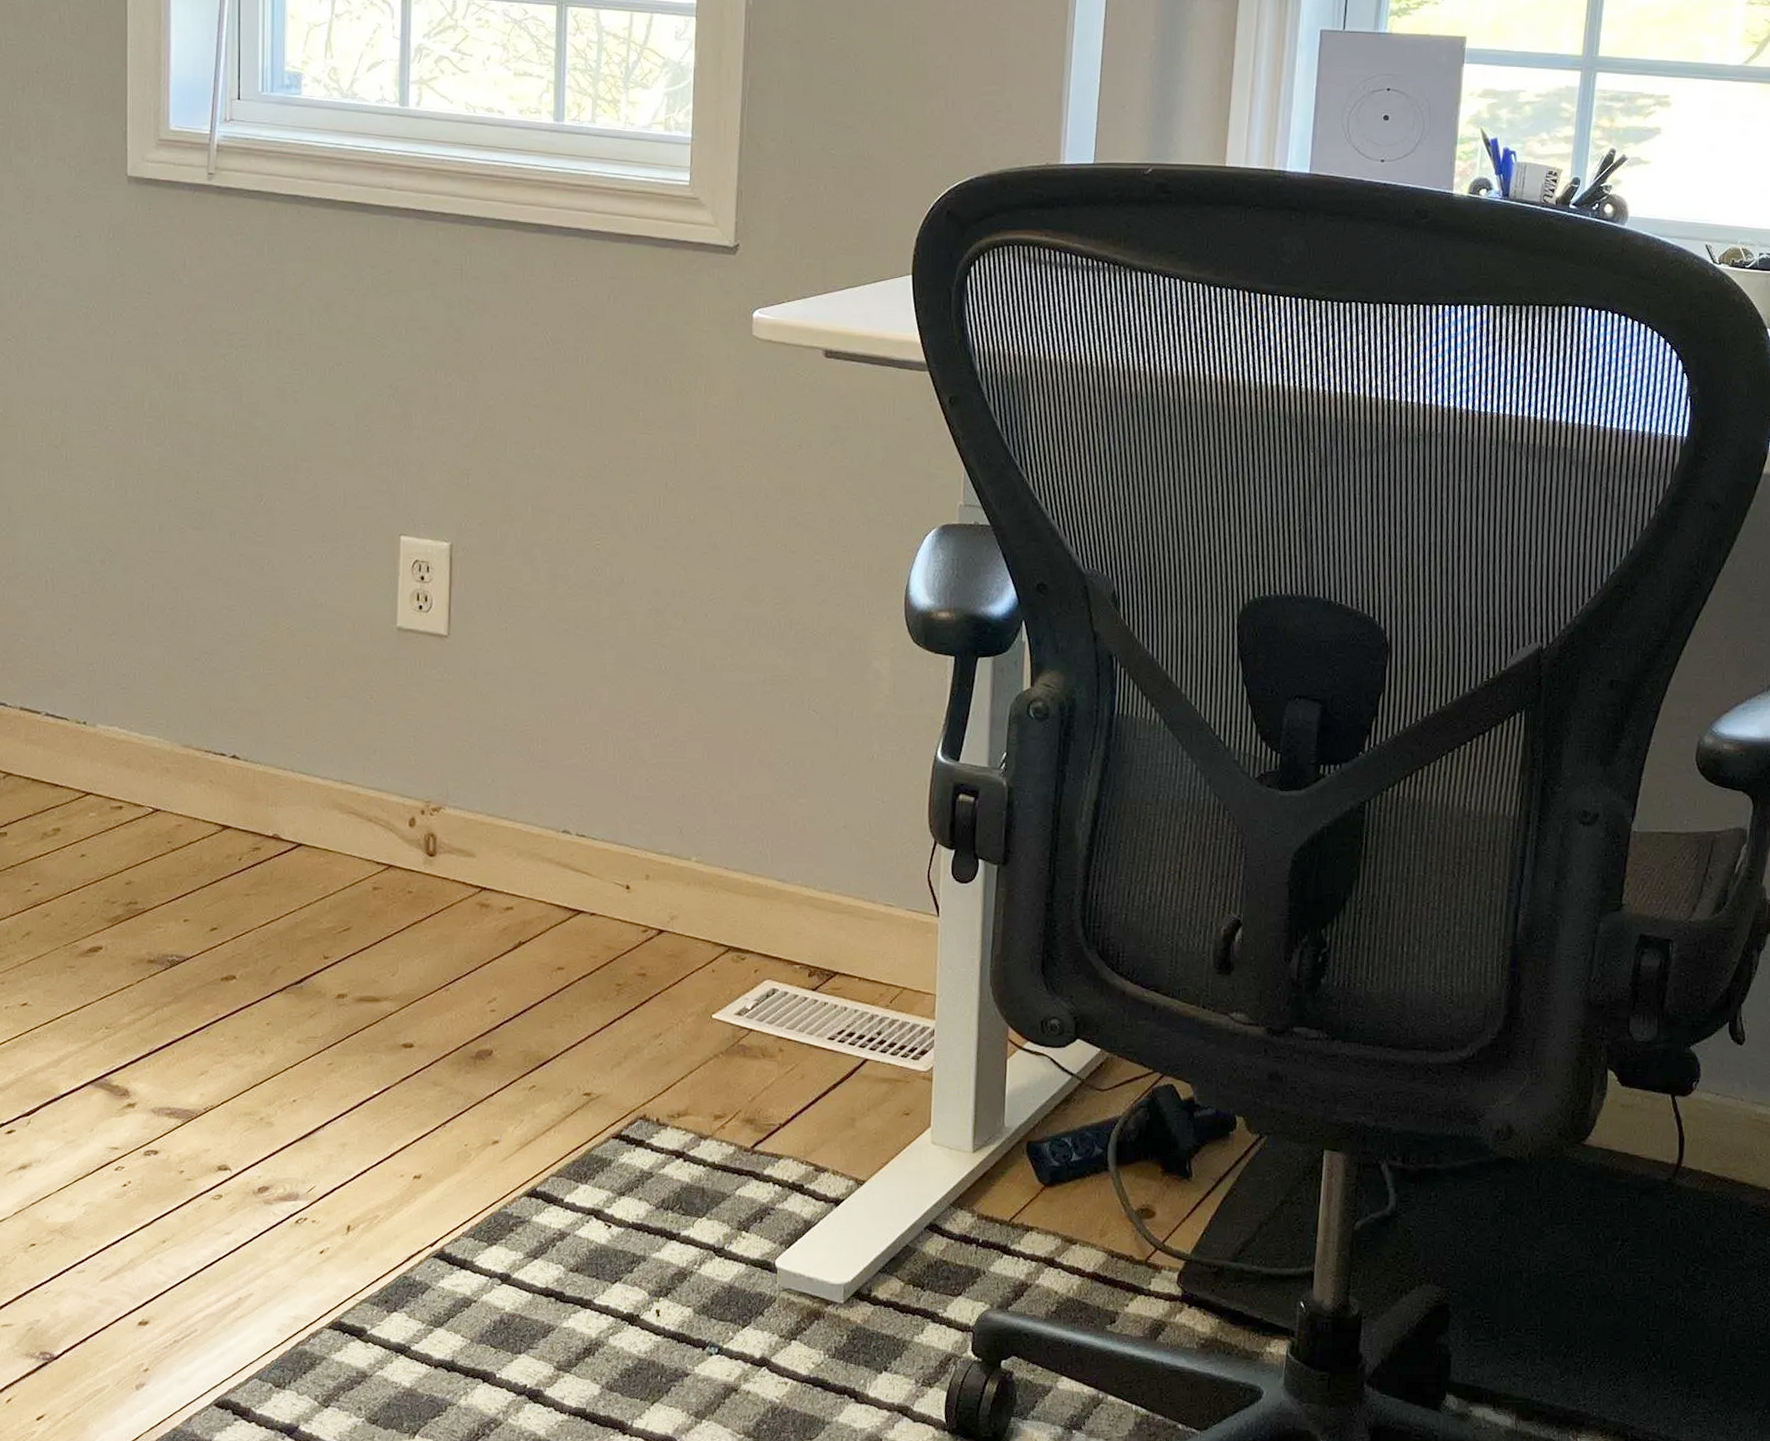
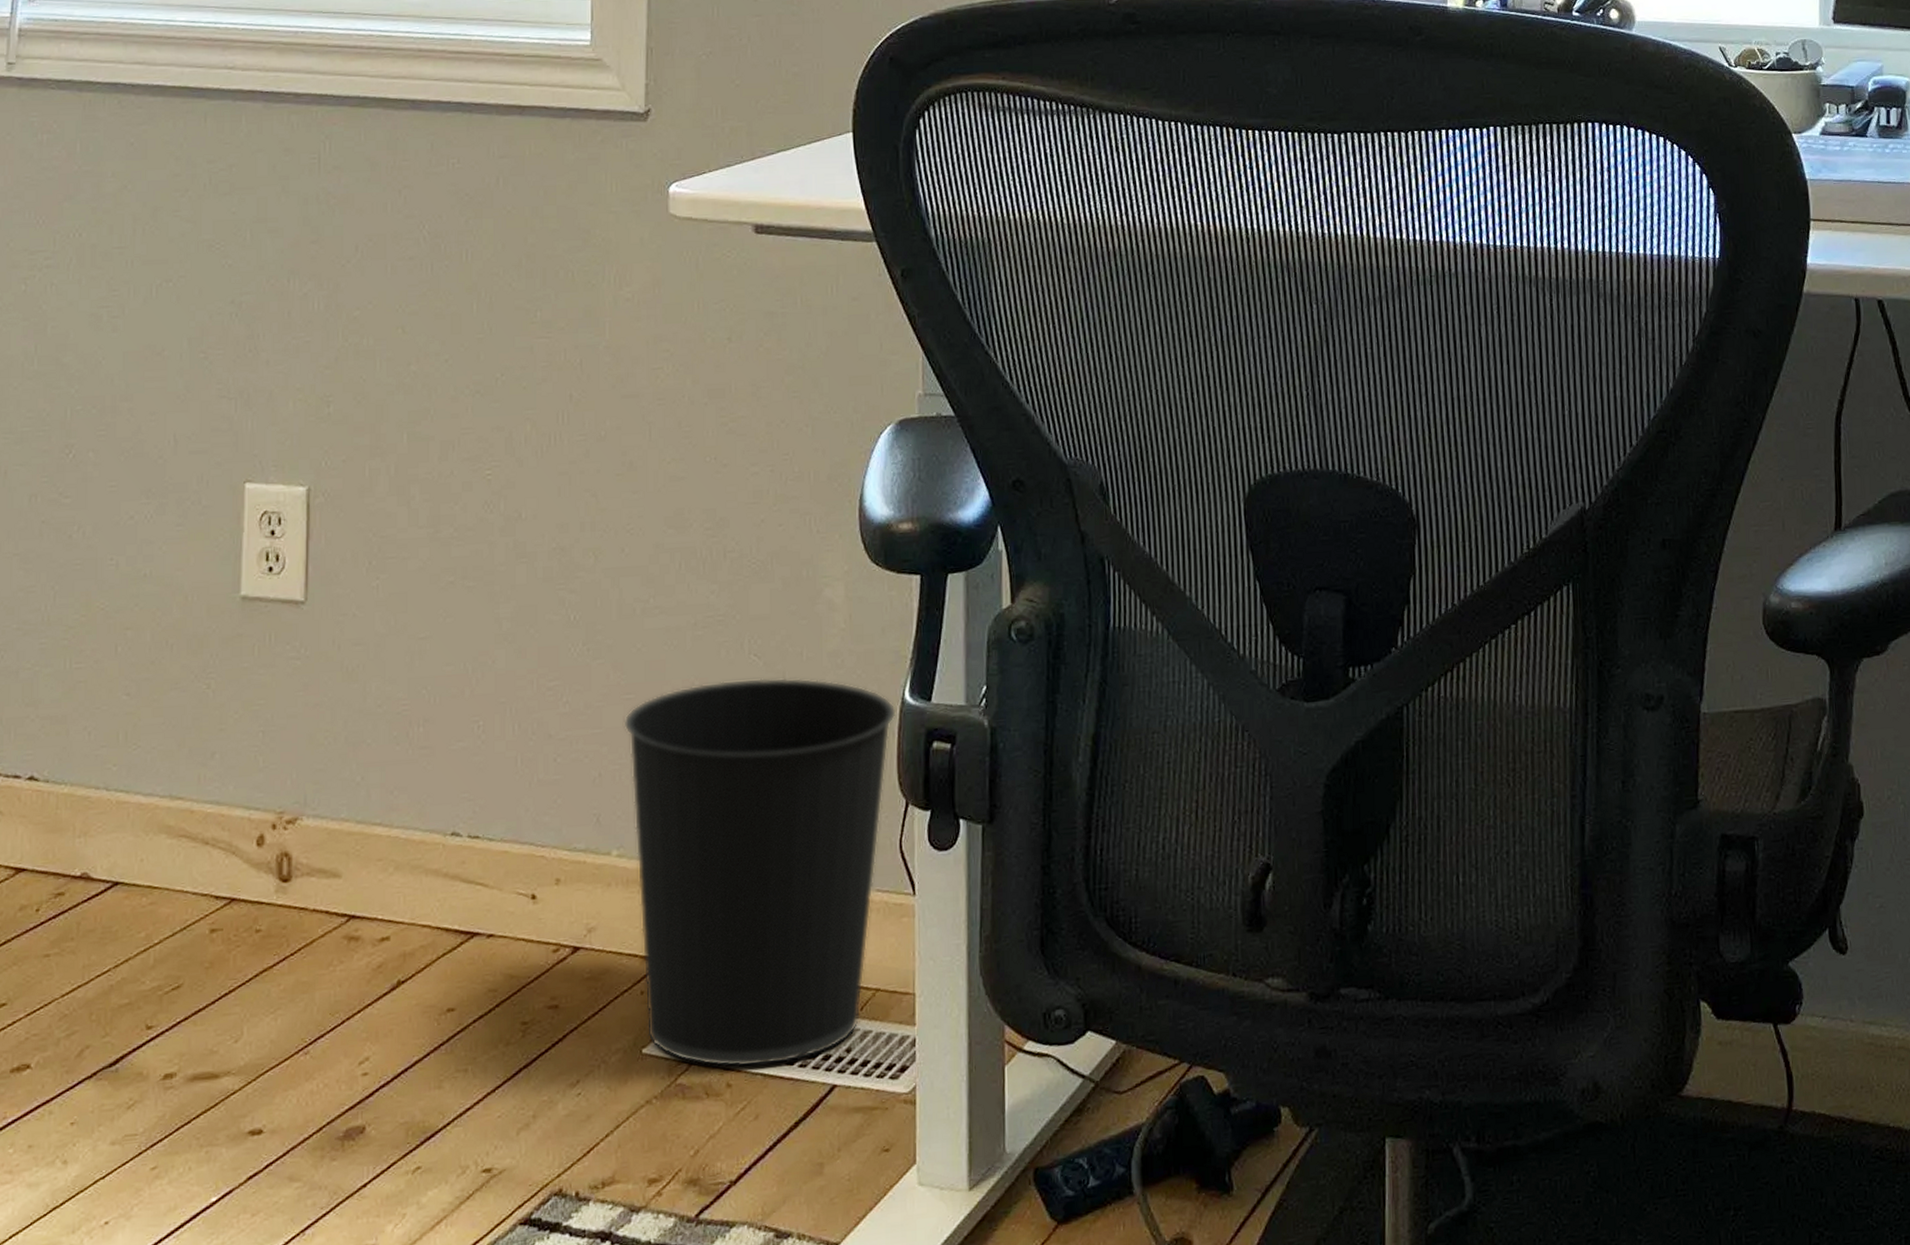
wastebasket: none [704,729,929,1038] -> present [624,677,896,1068]

